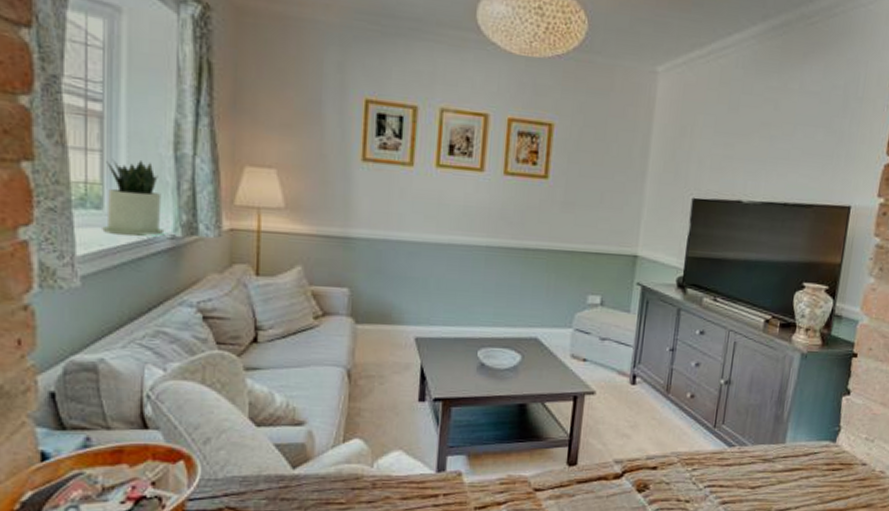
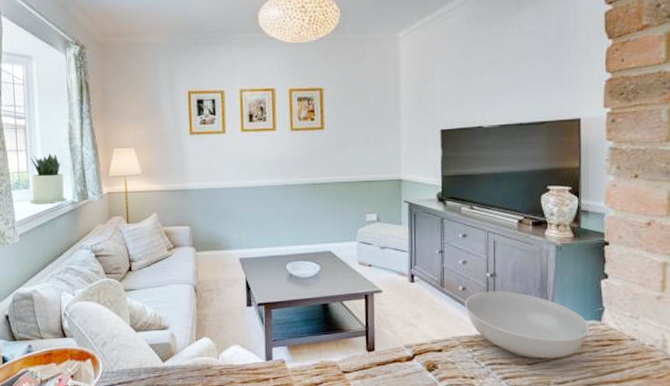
bowl: none [690,401,823,482] -> present [464,291,590,359]

